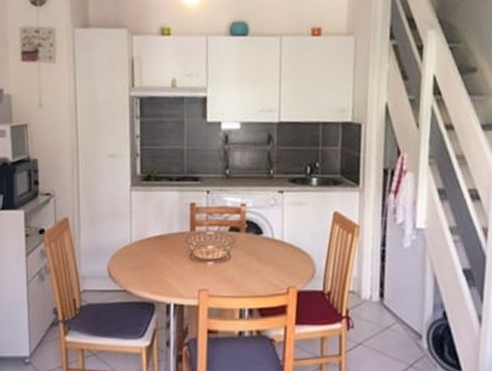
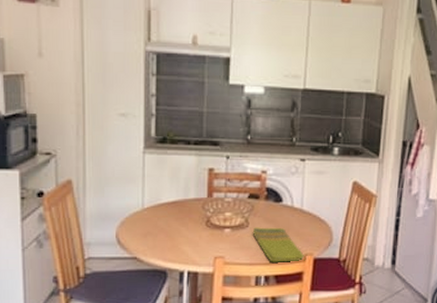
dish towel: none [234,259,290,295] -> present [252,227,306,262]

